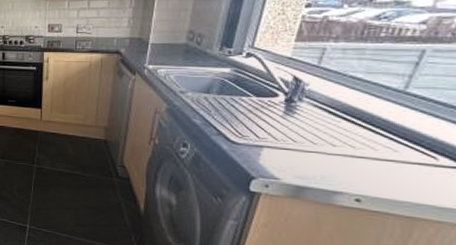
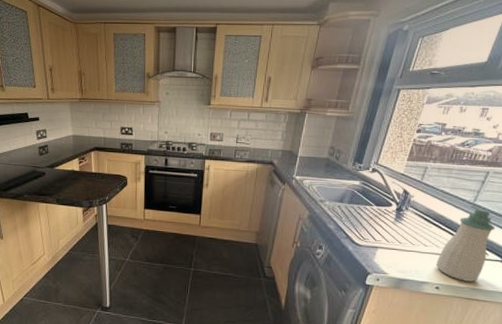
soap bottle: none [353,94,446,195] -> present [436,206,496,282]

